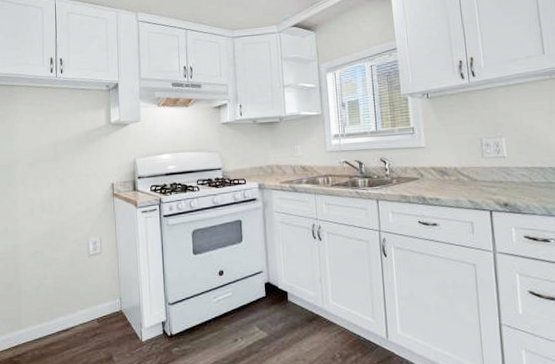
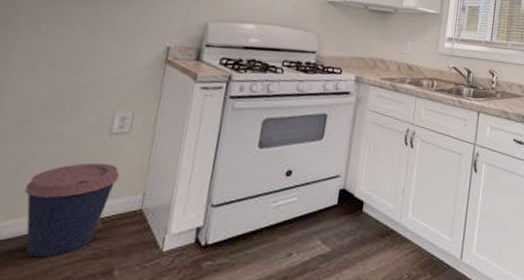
coffee cup: none [46,277,102,348] -> present [24,162,120,256]

